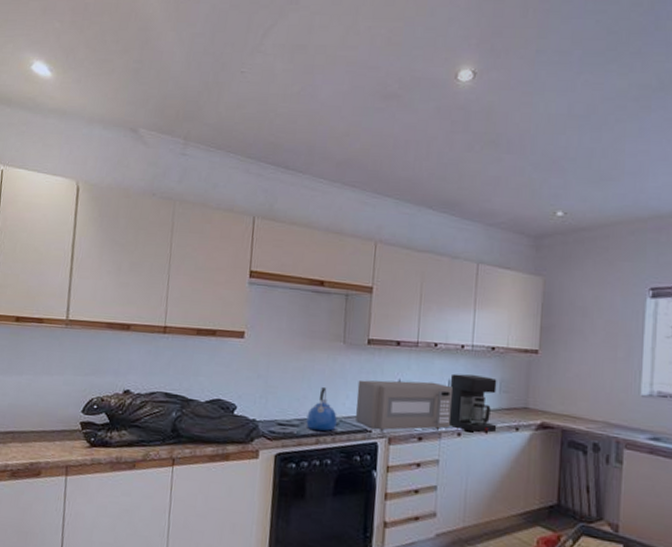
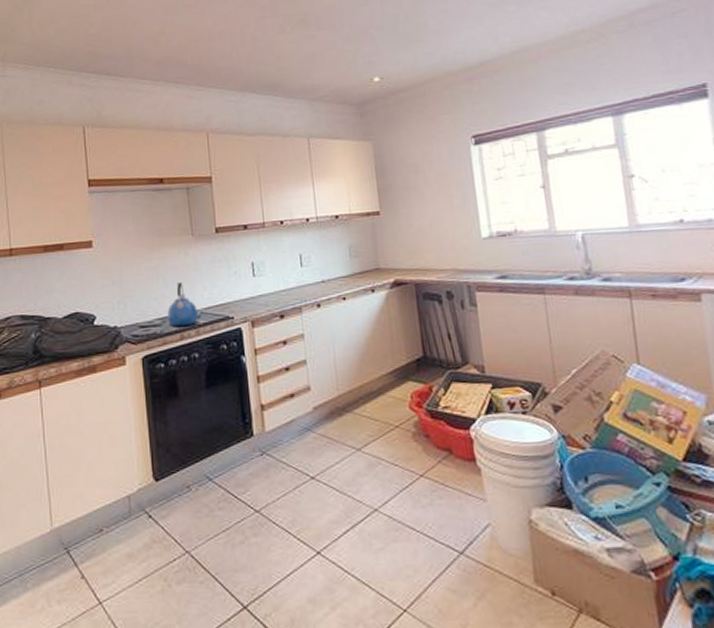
microwave: present [355,380,452,432] -> none [212,259,308,317]
coffee maker: present [448,373,497,433] -> none [301,245,354,302]

